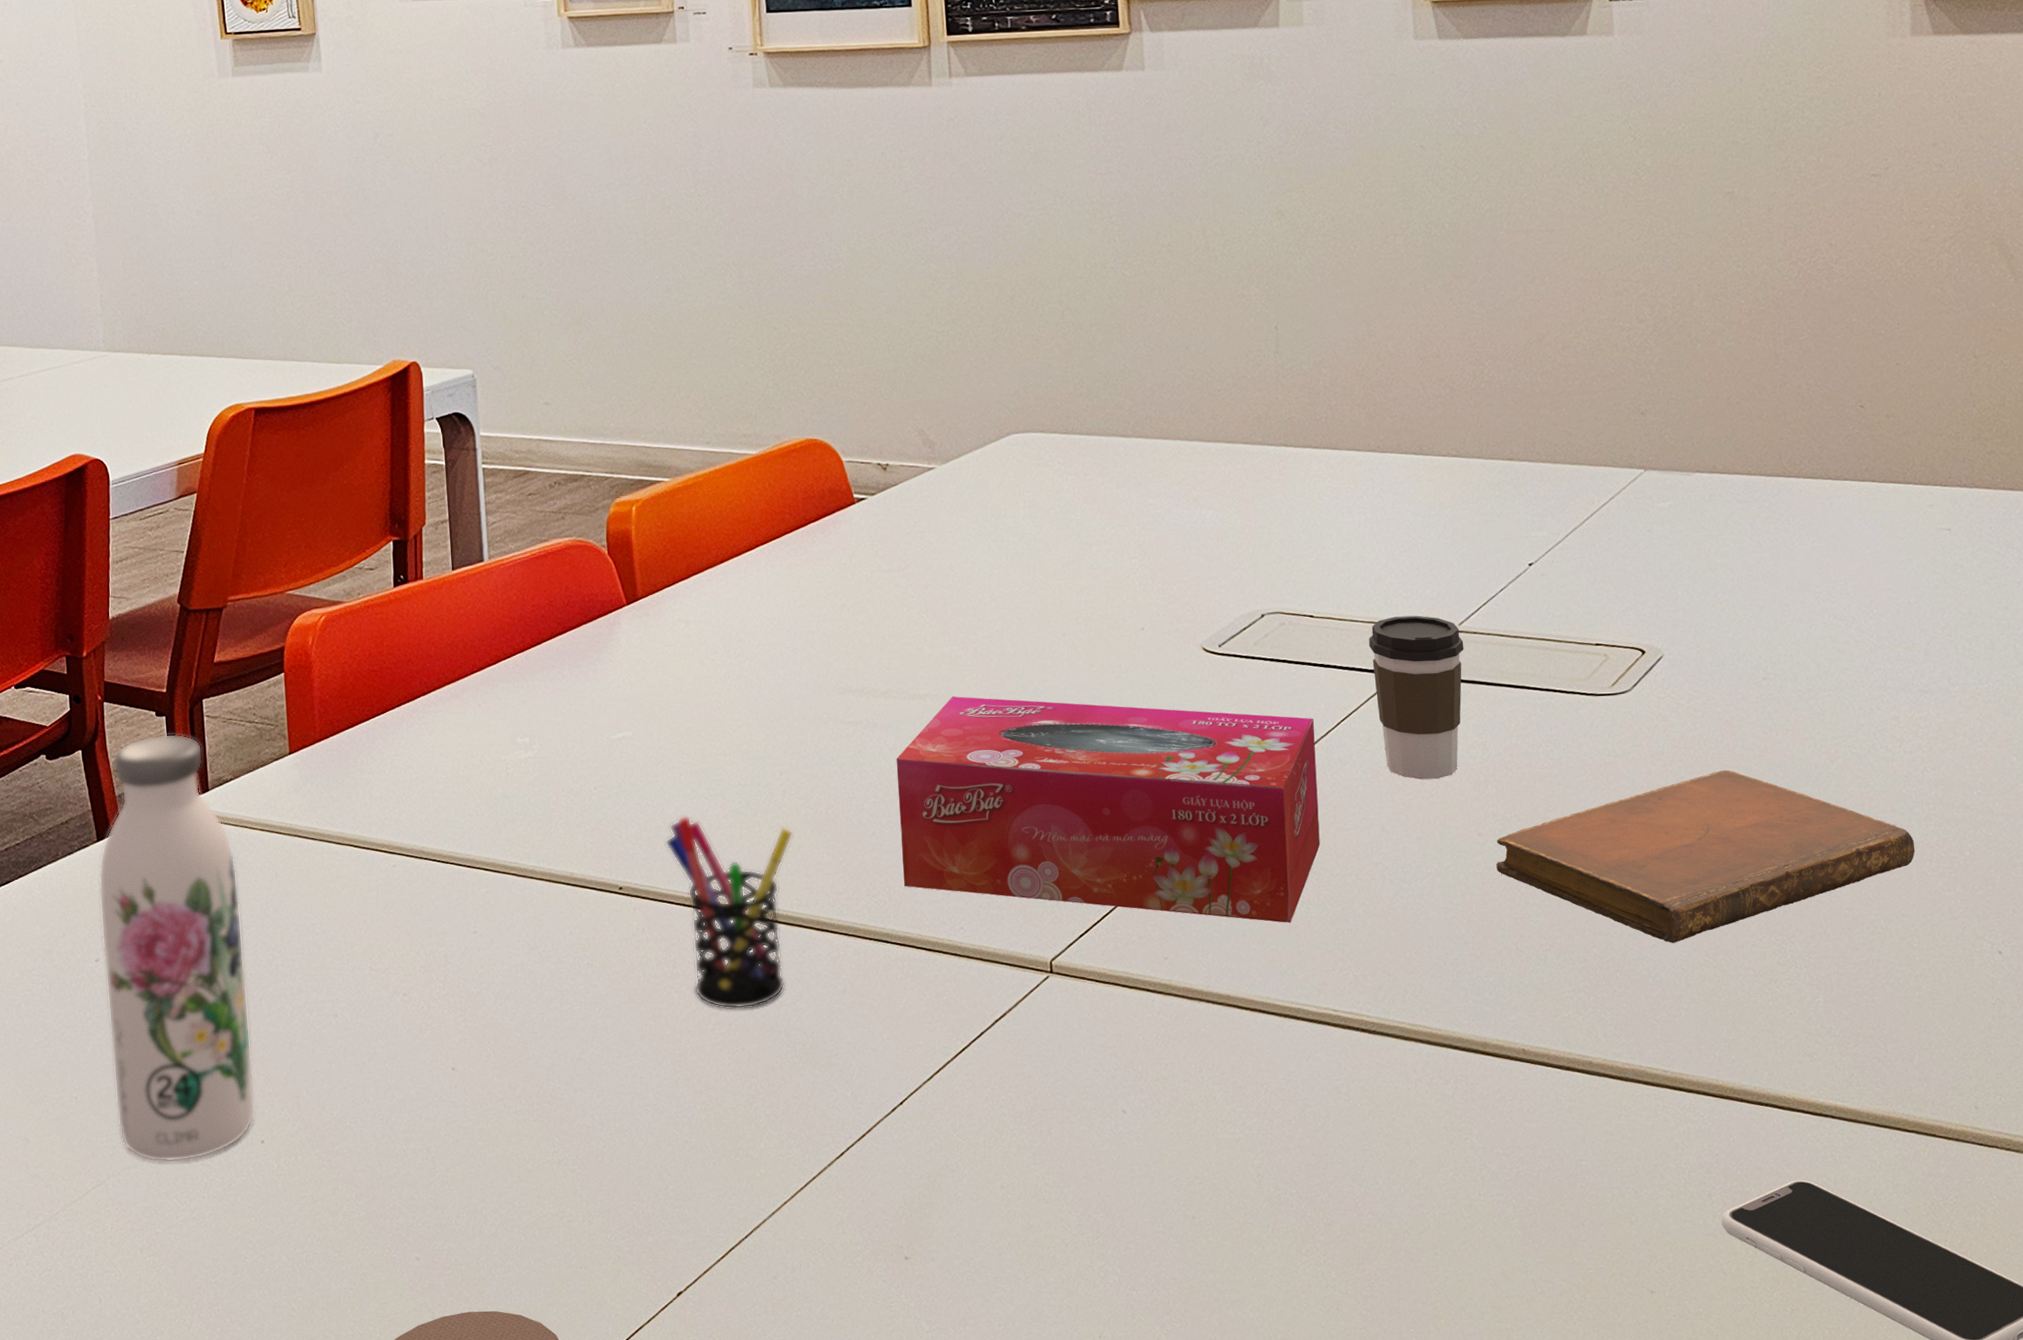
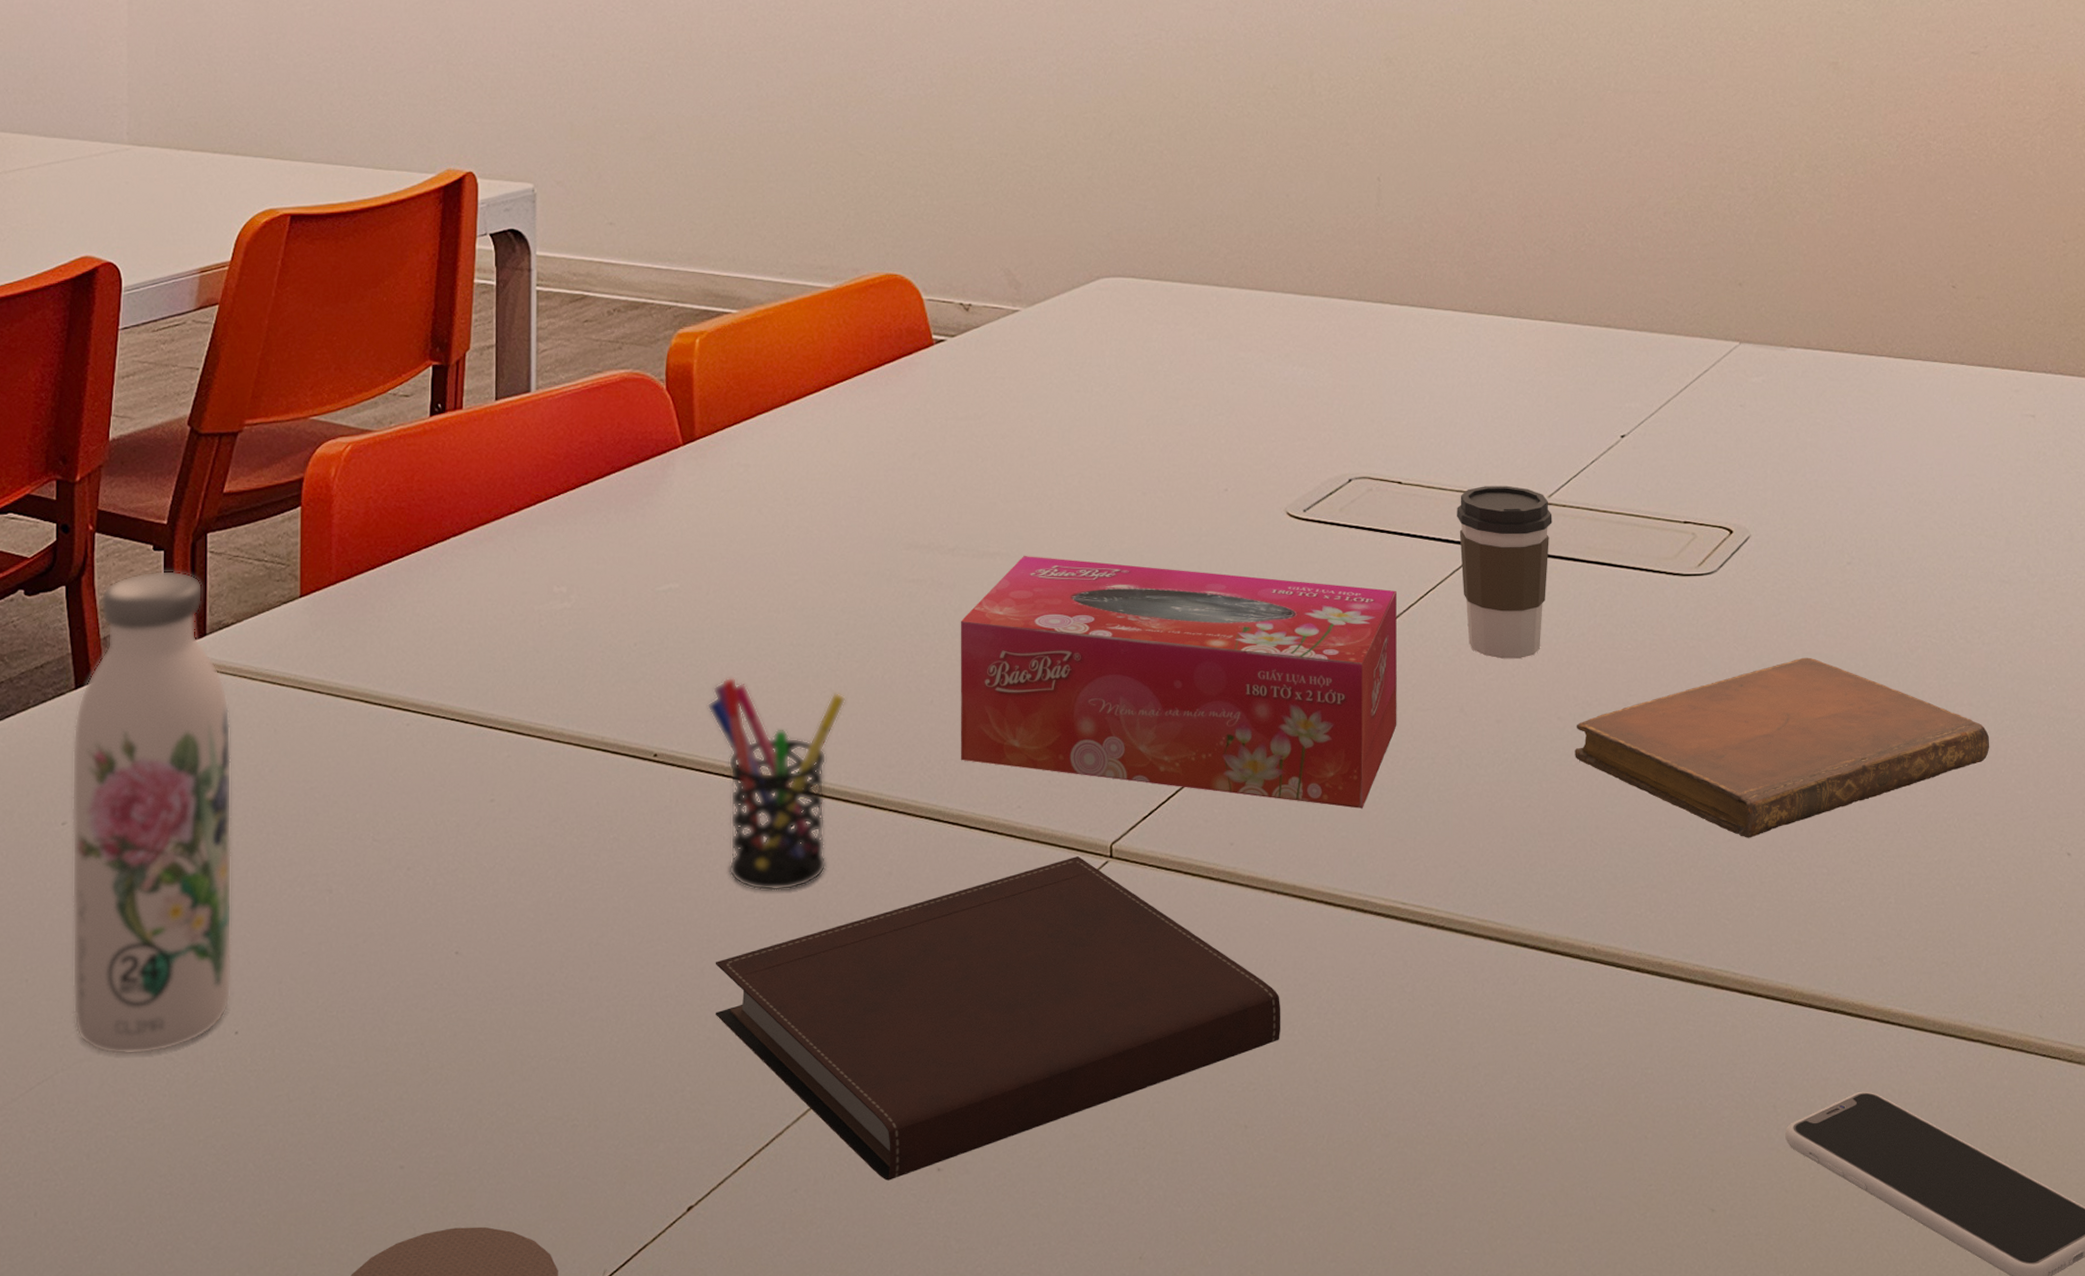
notebook: none [688,972,1223,1268] -> present [715,856,1281,1181]

